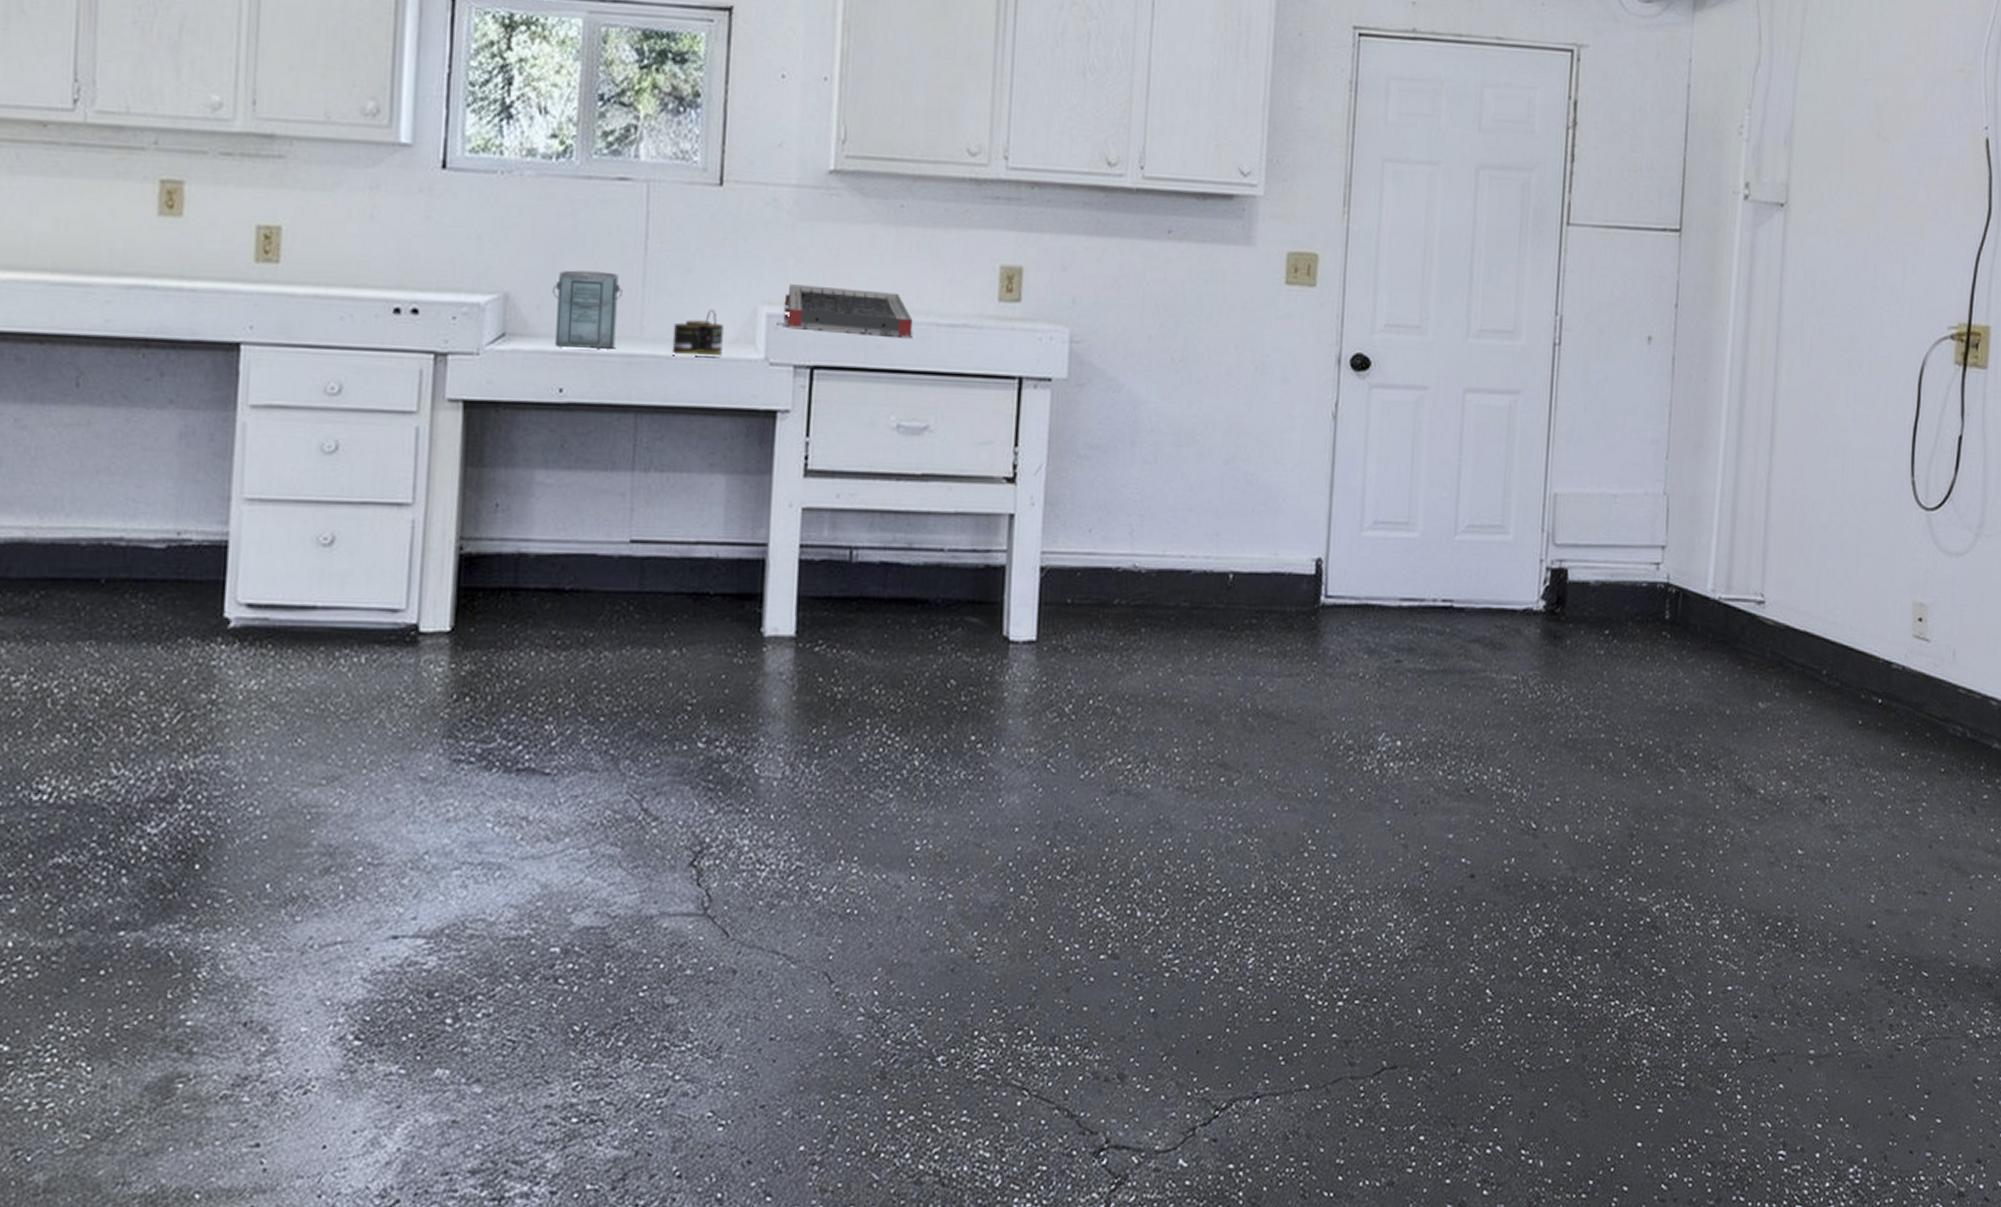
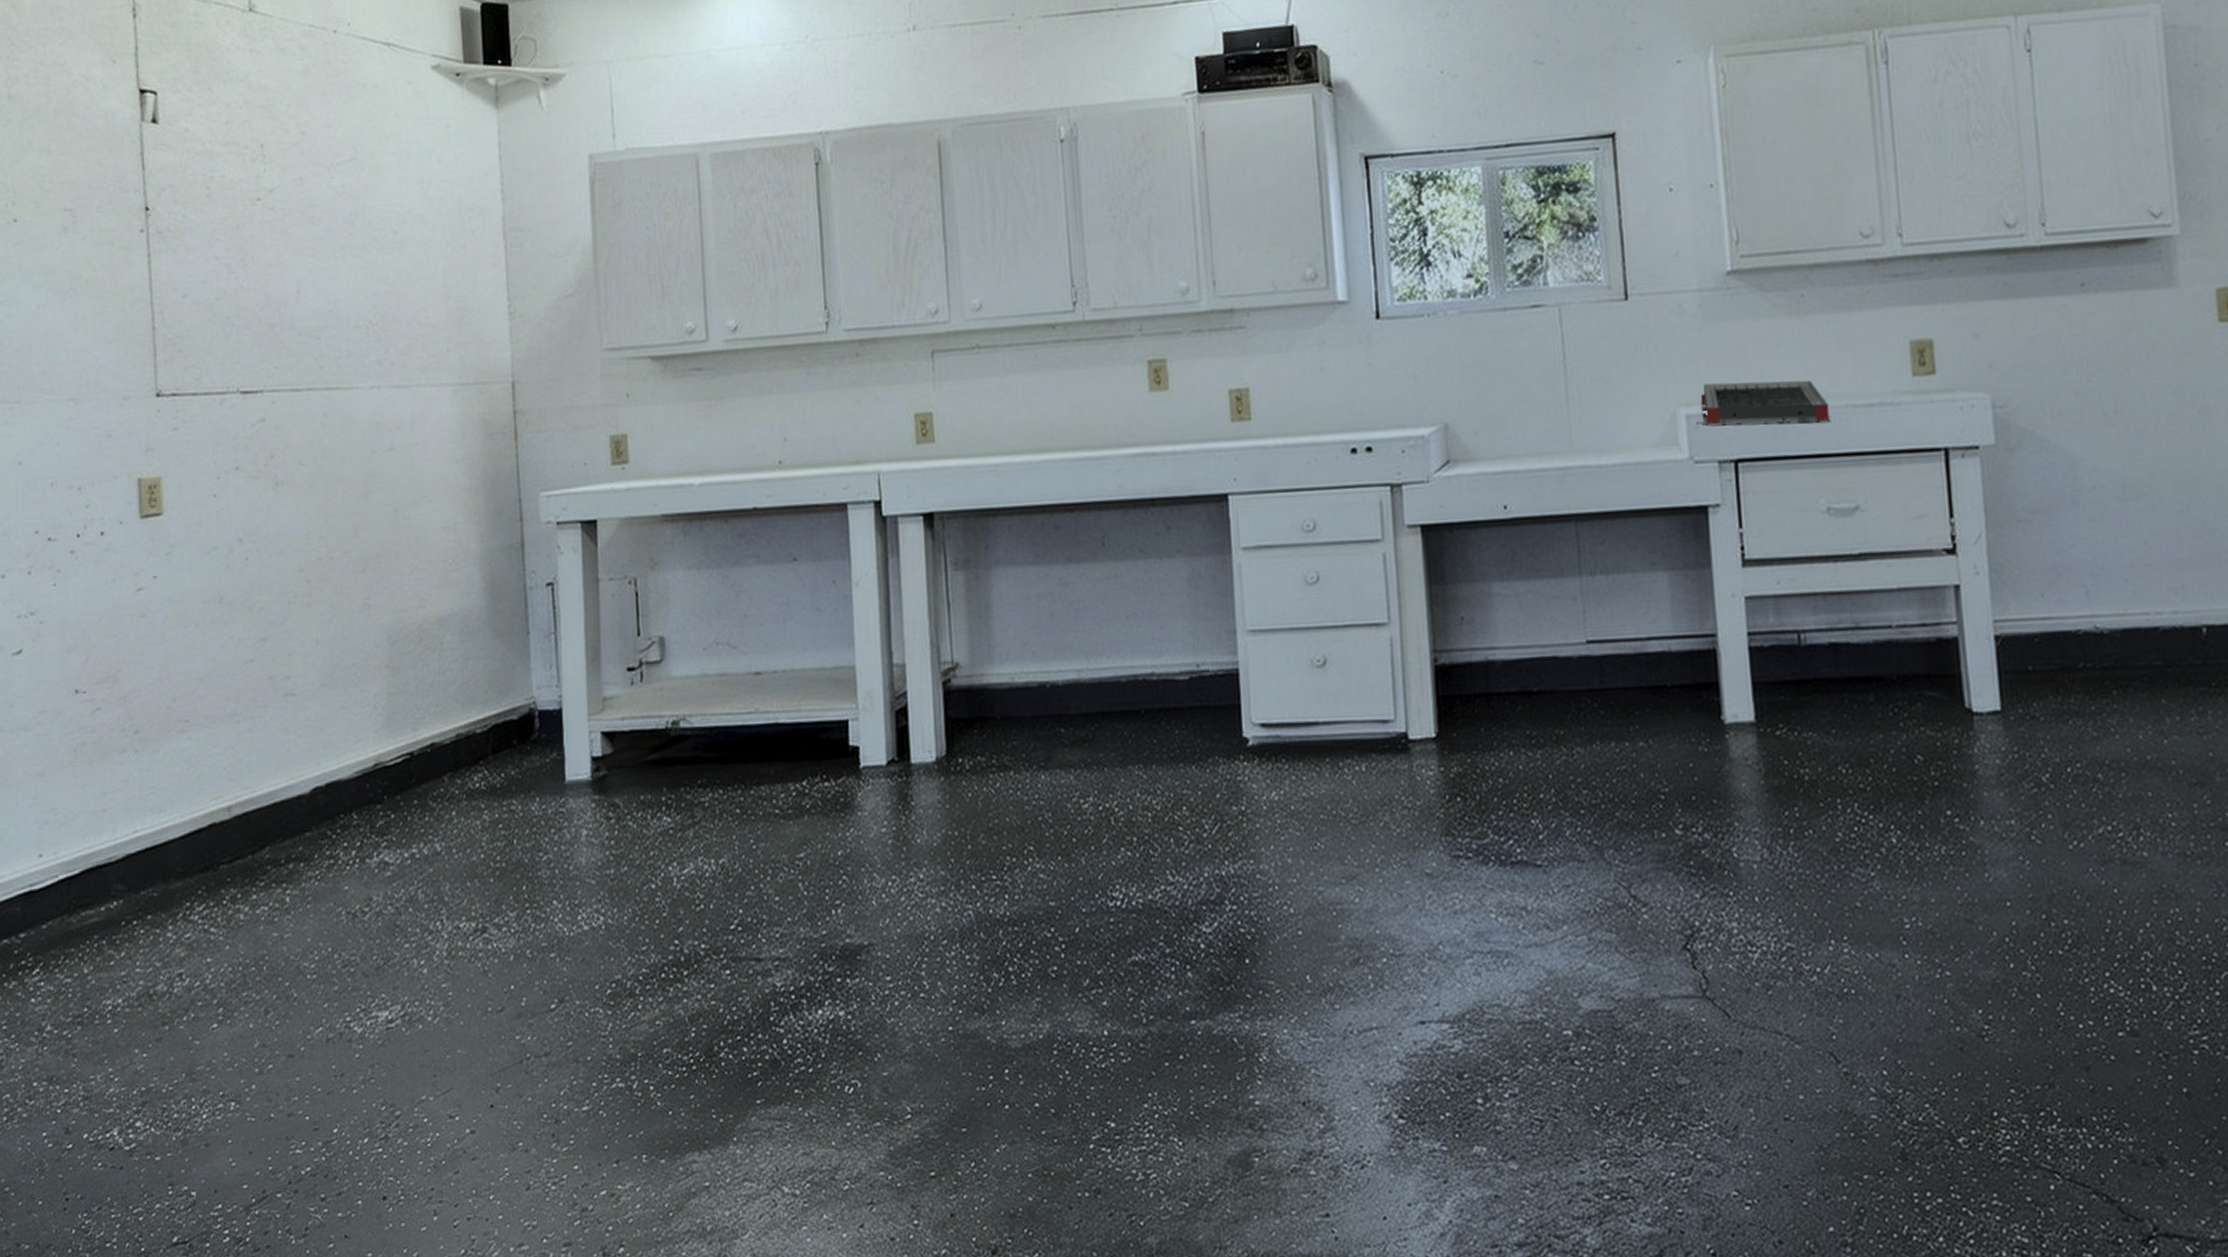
paint can: present [552,270,623,351] -> none [1485,393,1549,470]
paint can: present [672,310,724,357] -> none [1599,417,1649,465]

